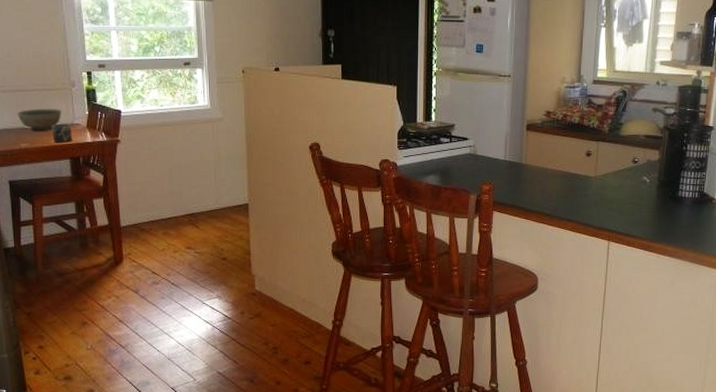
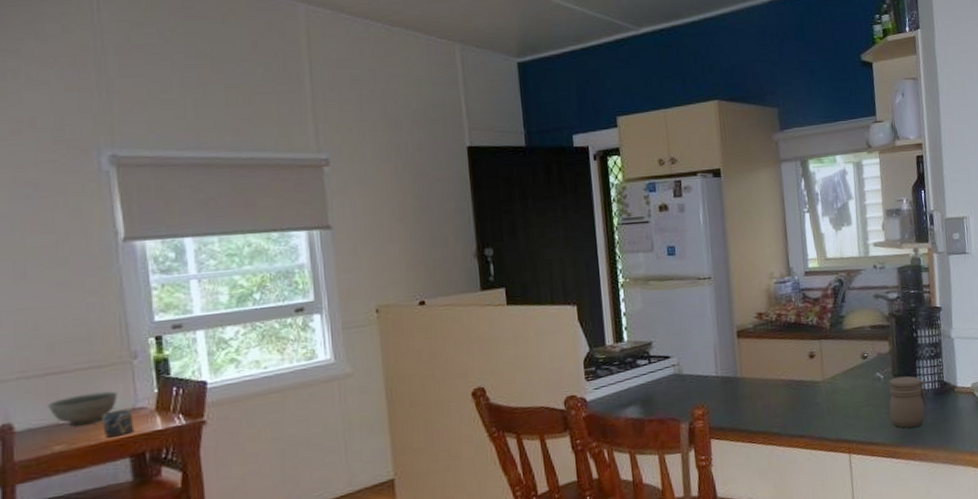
jar: none [649,183,687,228] -> present [889,376,928,429]

